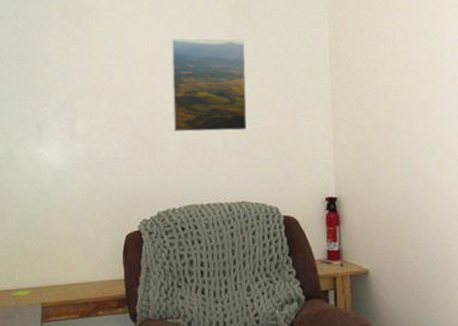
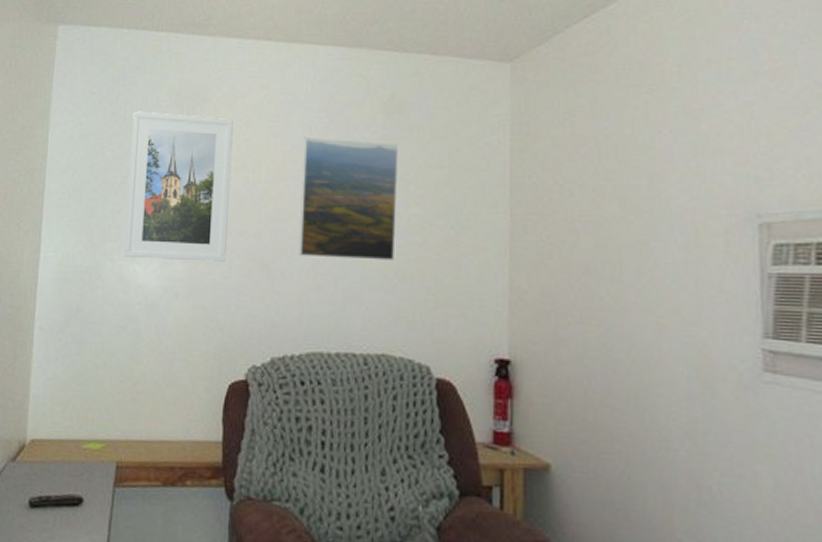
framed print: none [29,23,116,143] -> present [123,111,233,262]

